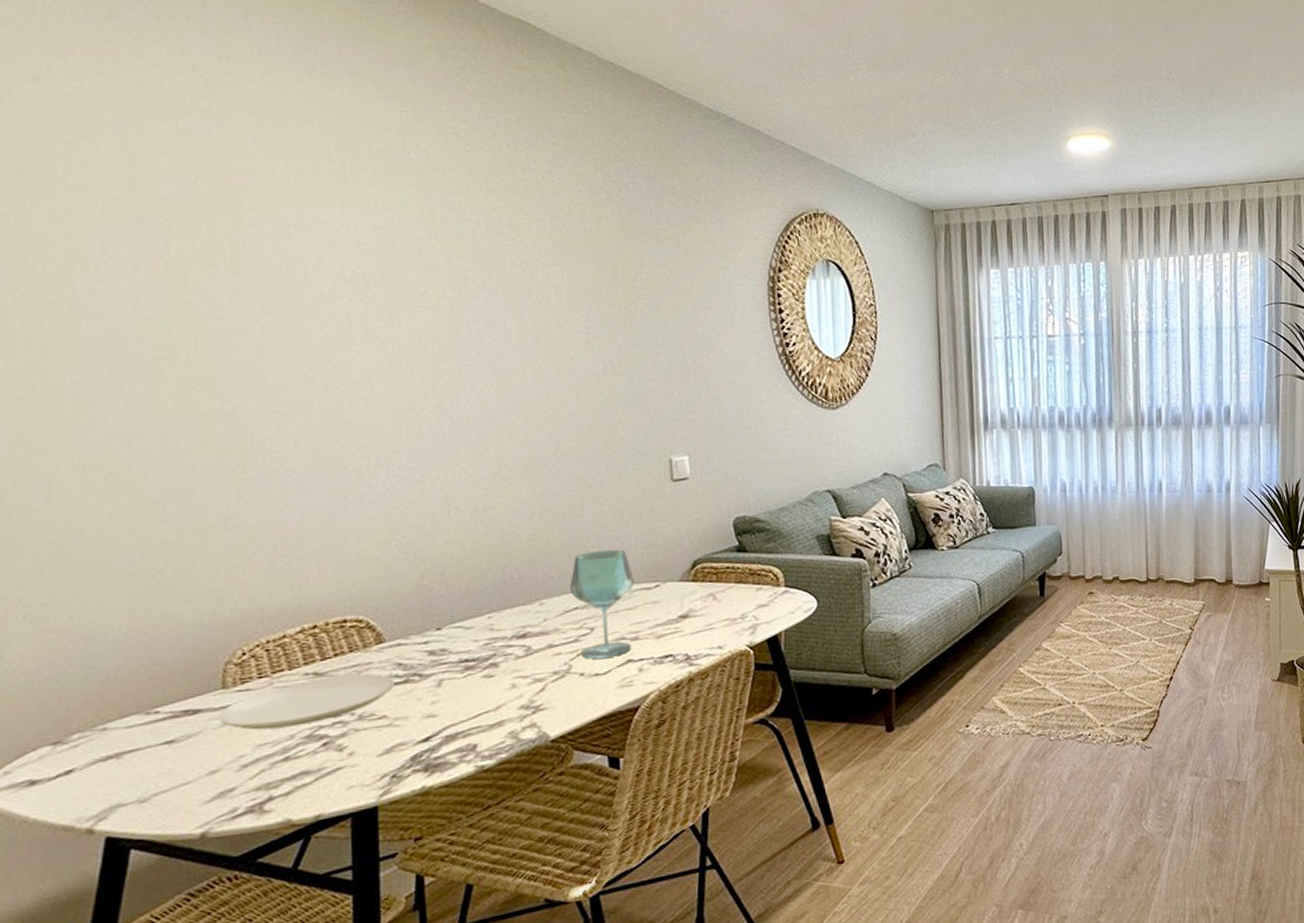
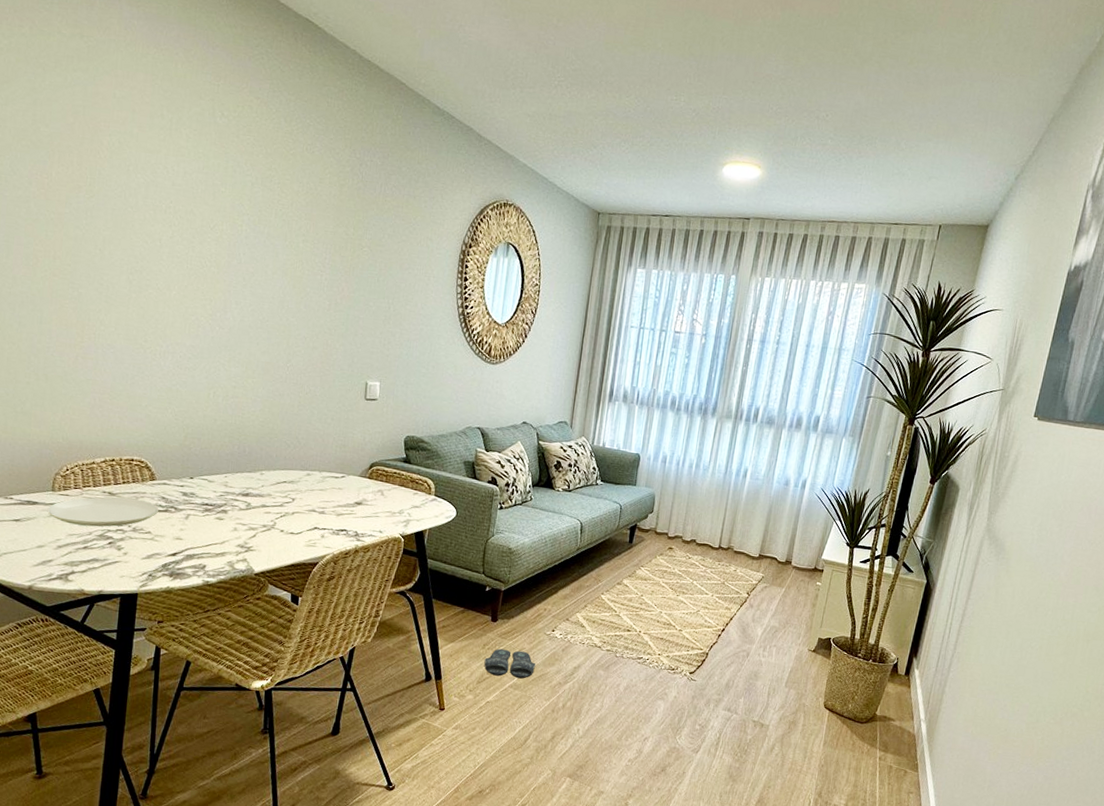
wine glass: present [570,549,634,660] -> none [282,442,328,523]
slippers: none [886,760,953,801] -> present [484,648,535,679]

